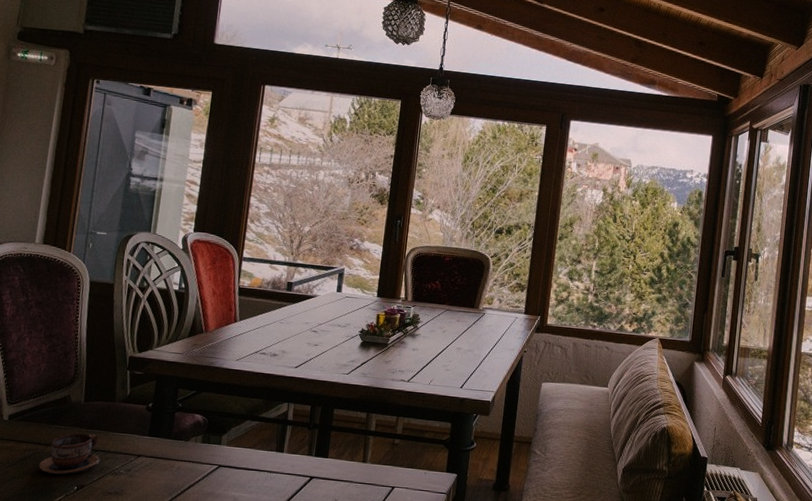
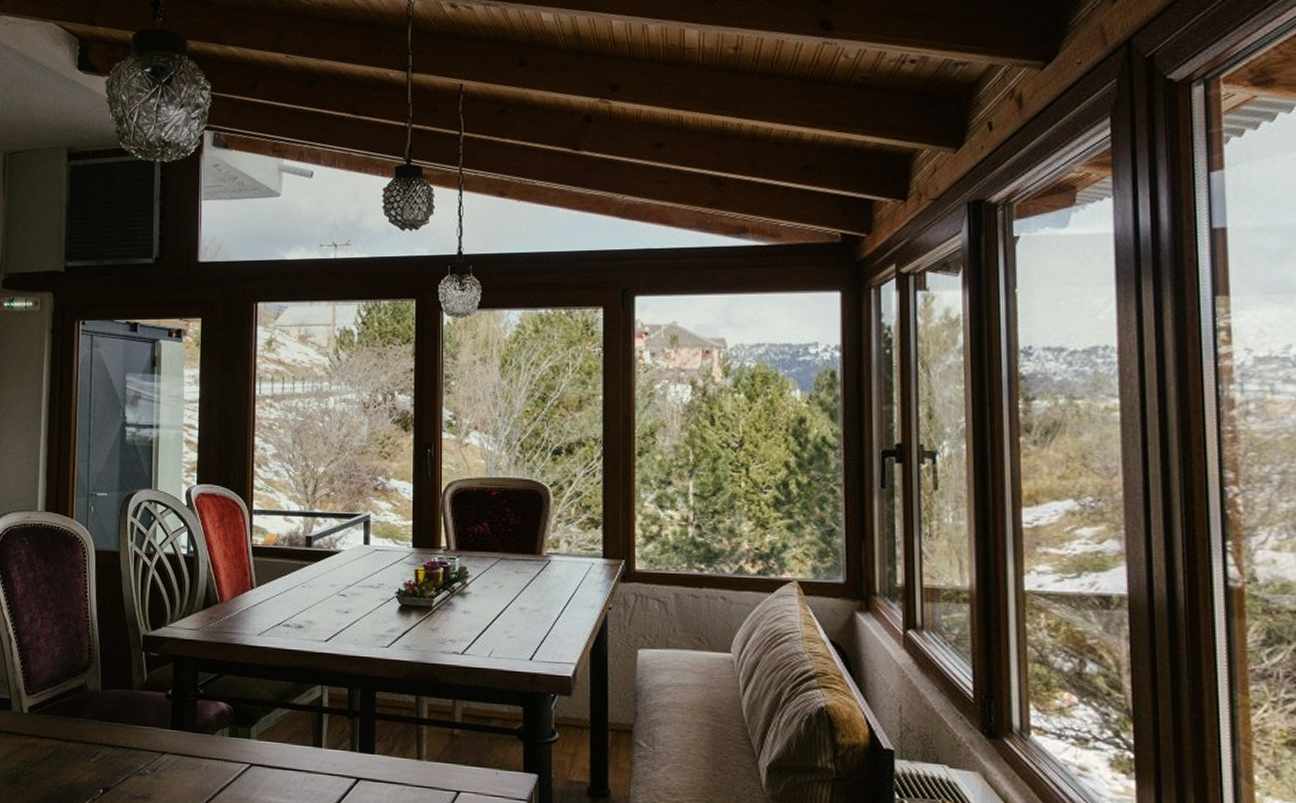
cup: present [38,433,100,475] -> none [62,727,124,776]

